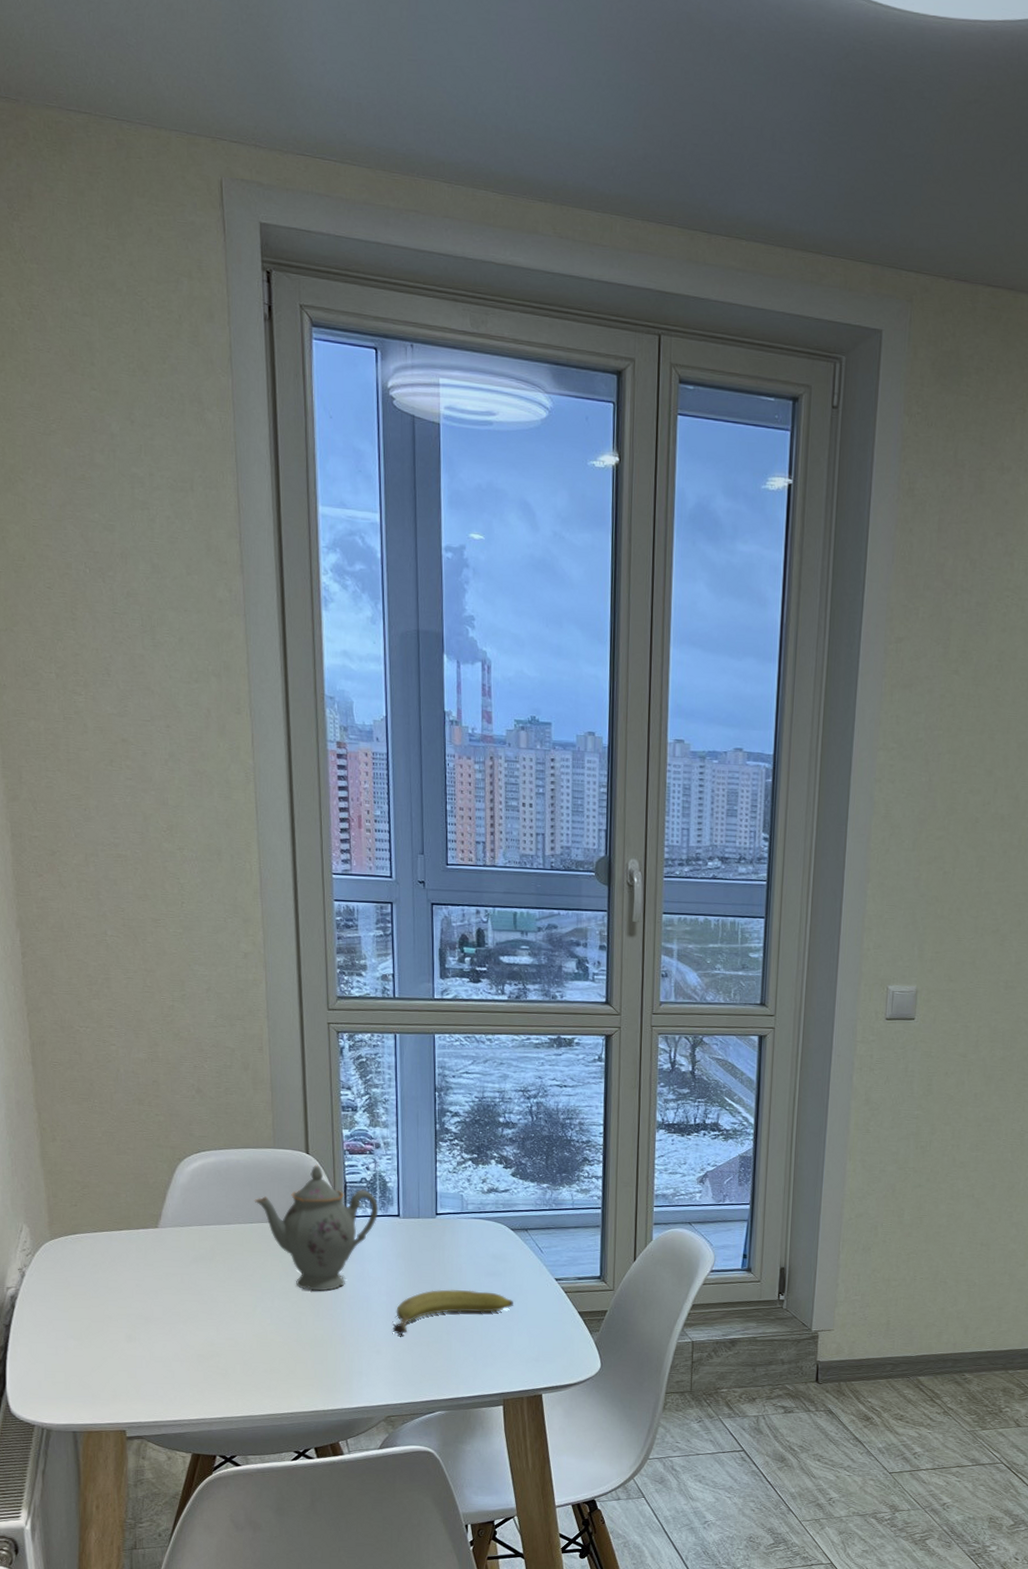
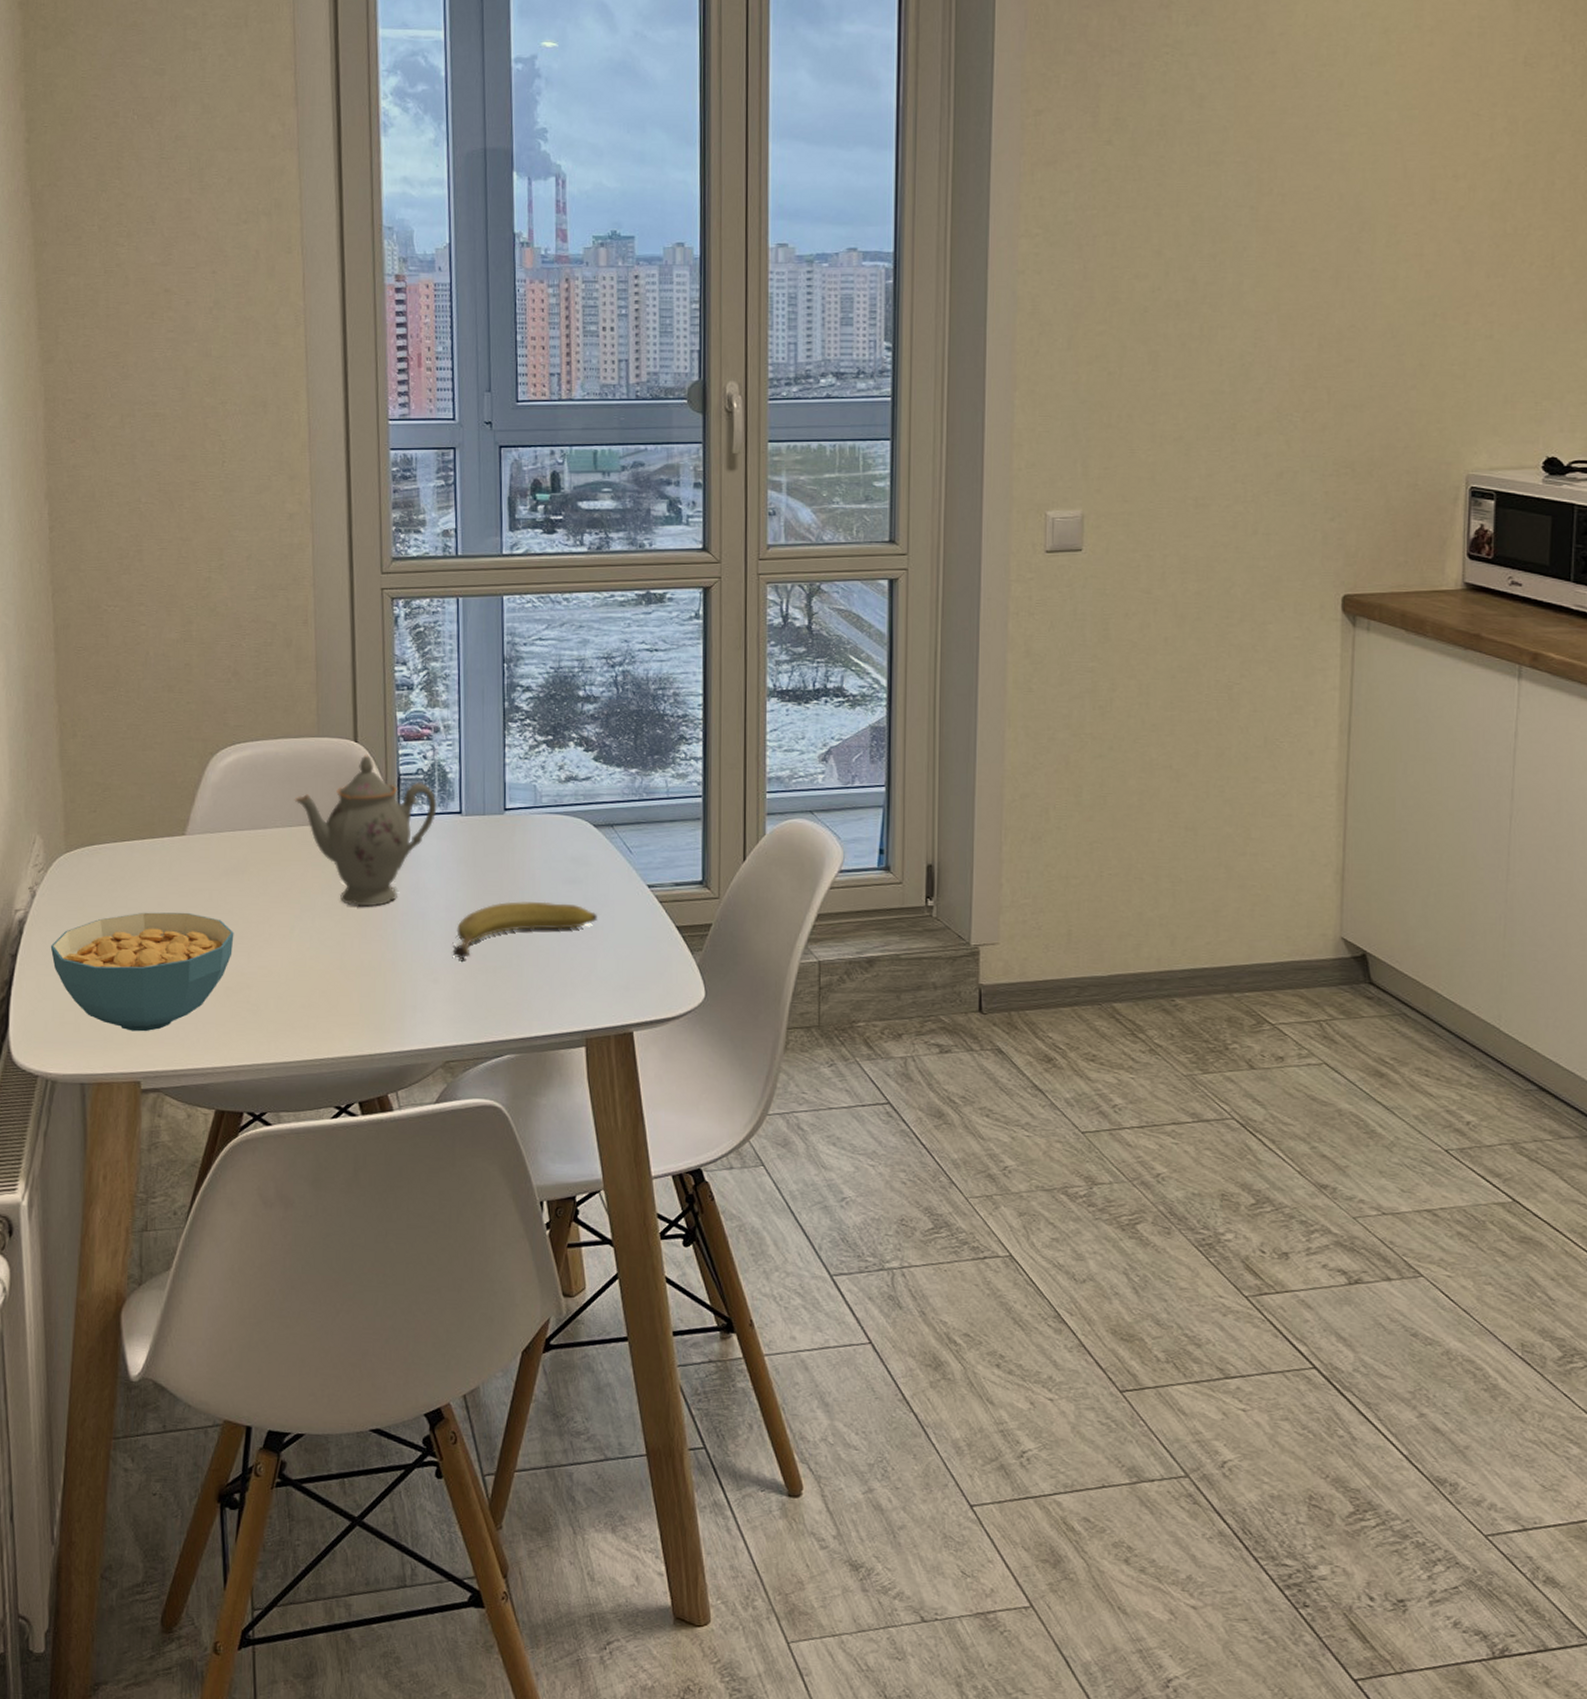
cereal bowl: none [40,1291,204,1390] -> present [50,912,234,1032]

